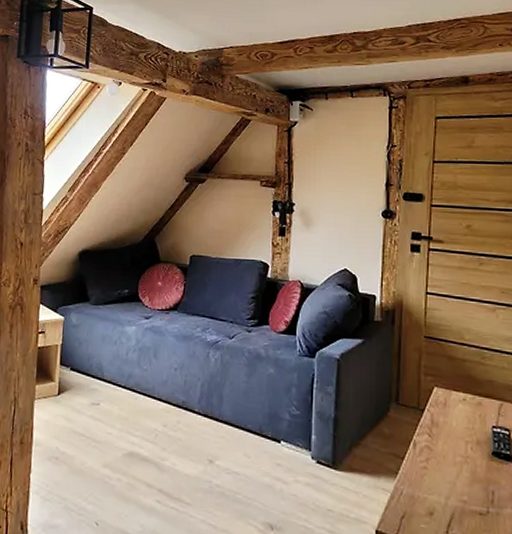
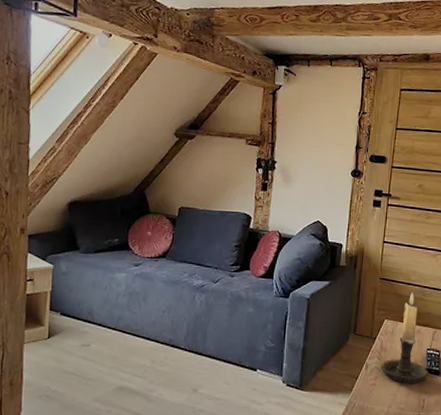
candle holder: none [433,353,496,470] -> present [381,291,428,383]

